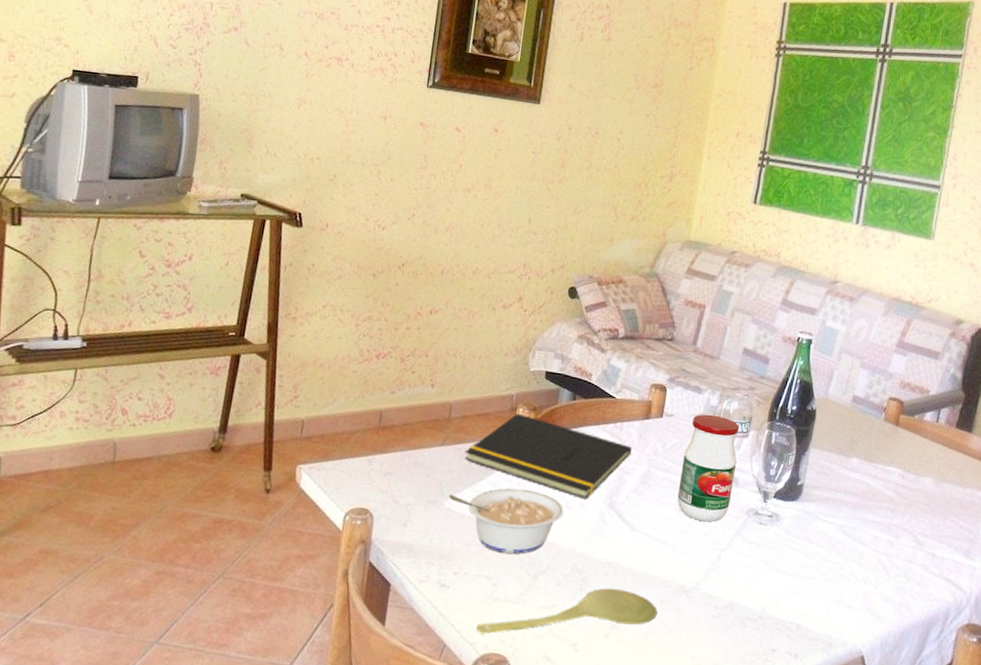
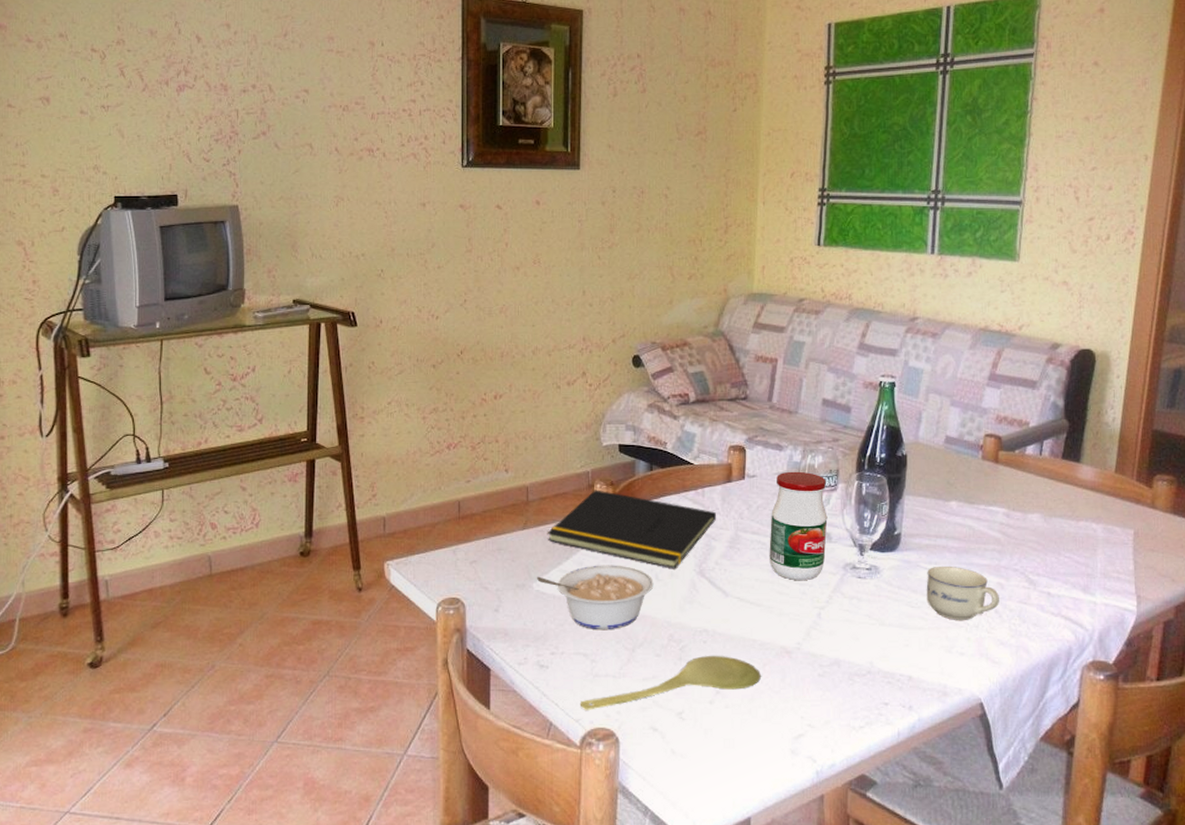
cup: none [821,519,888,574] -> present [926,565,999,620]

